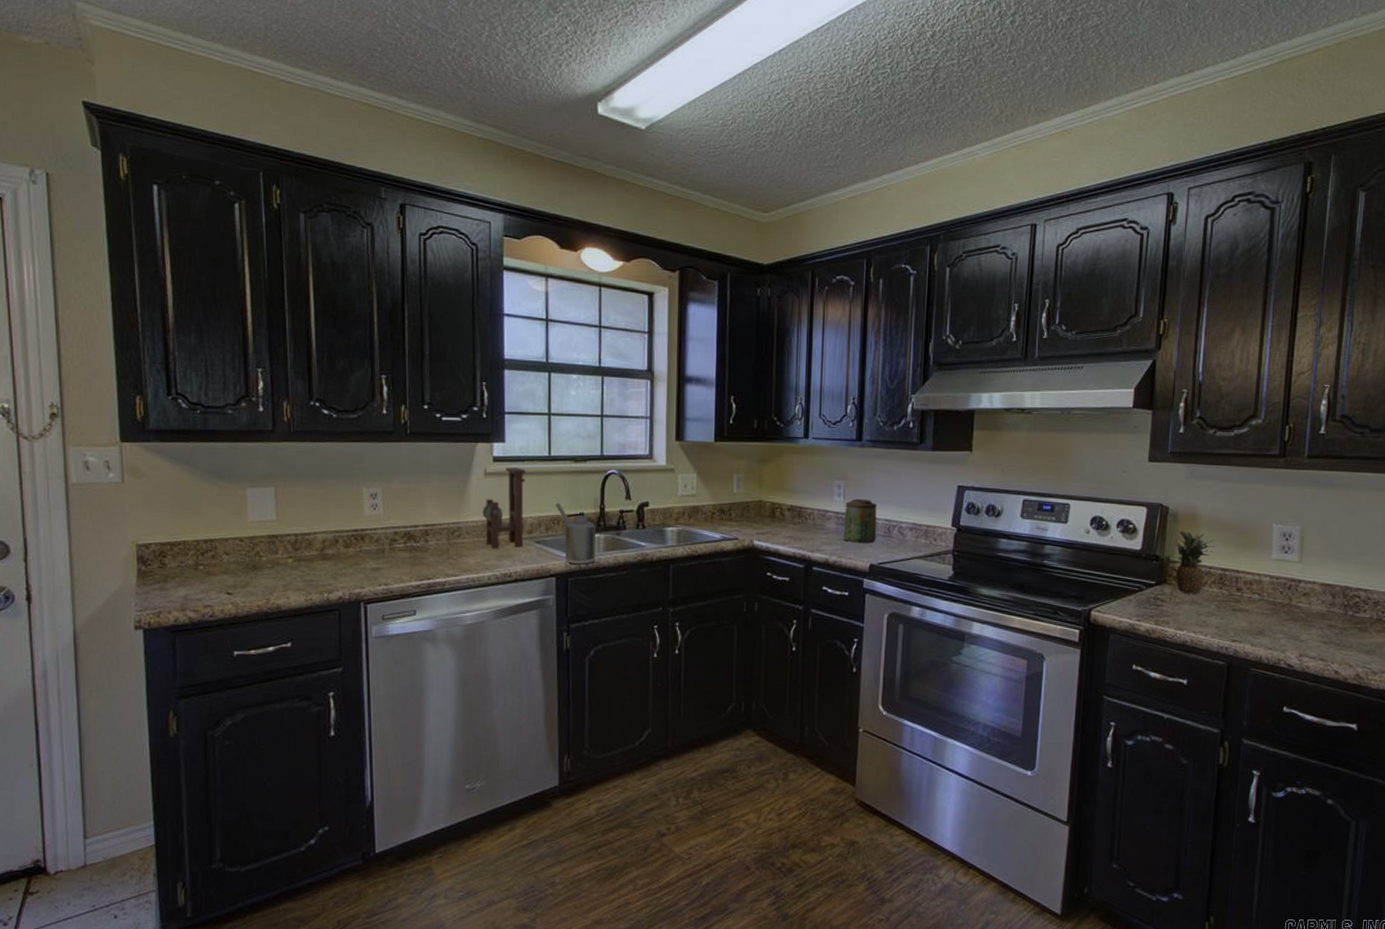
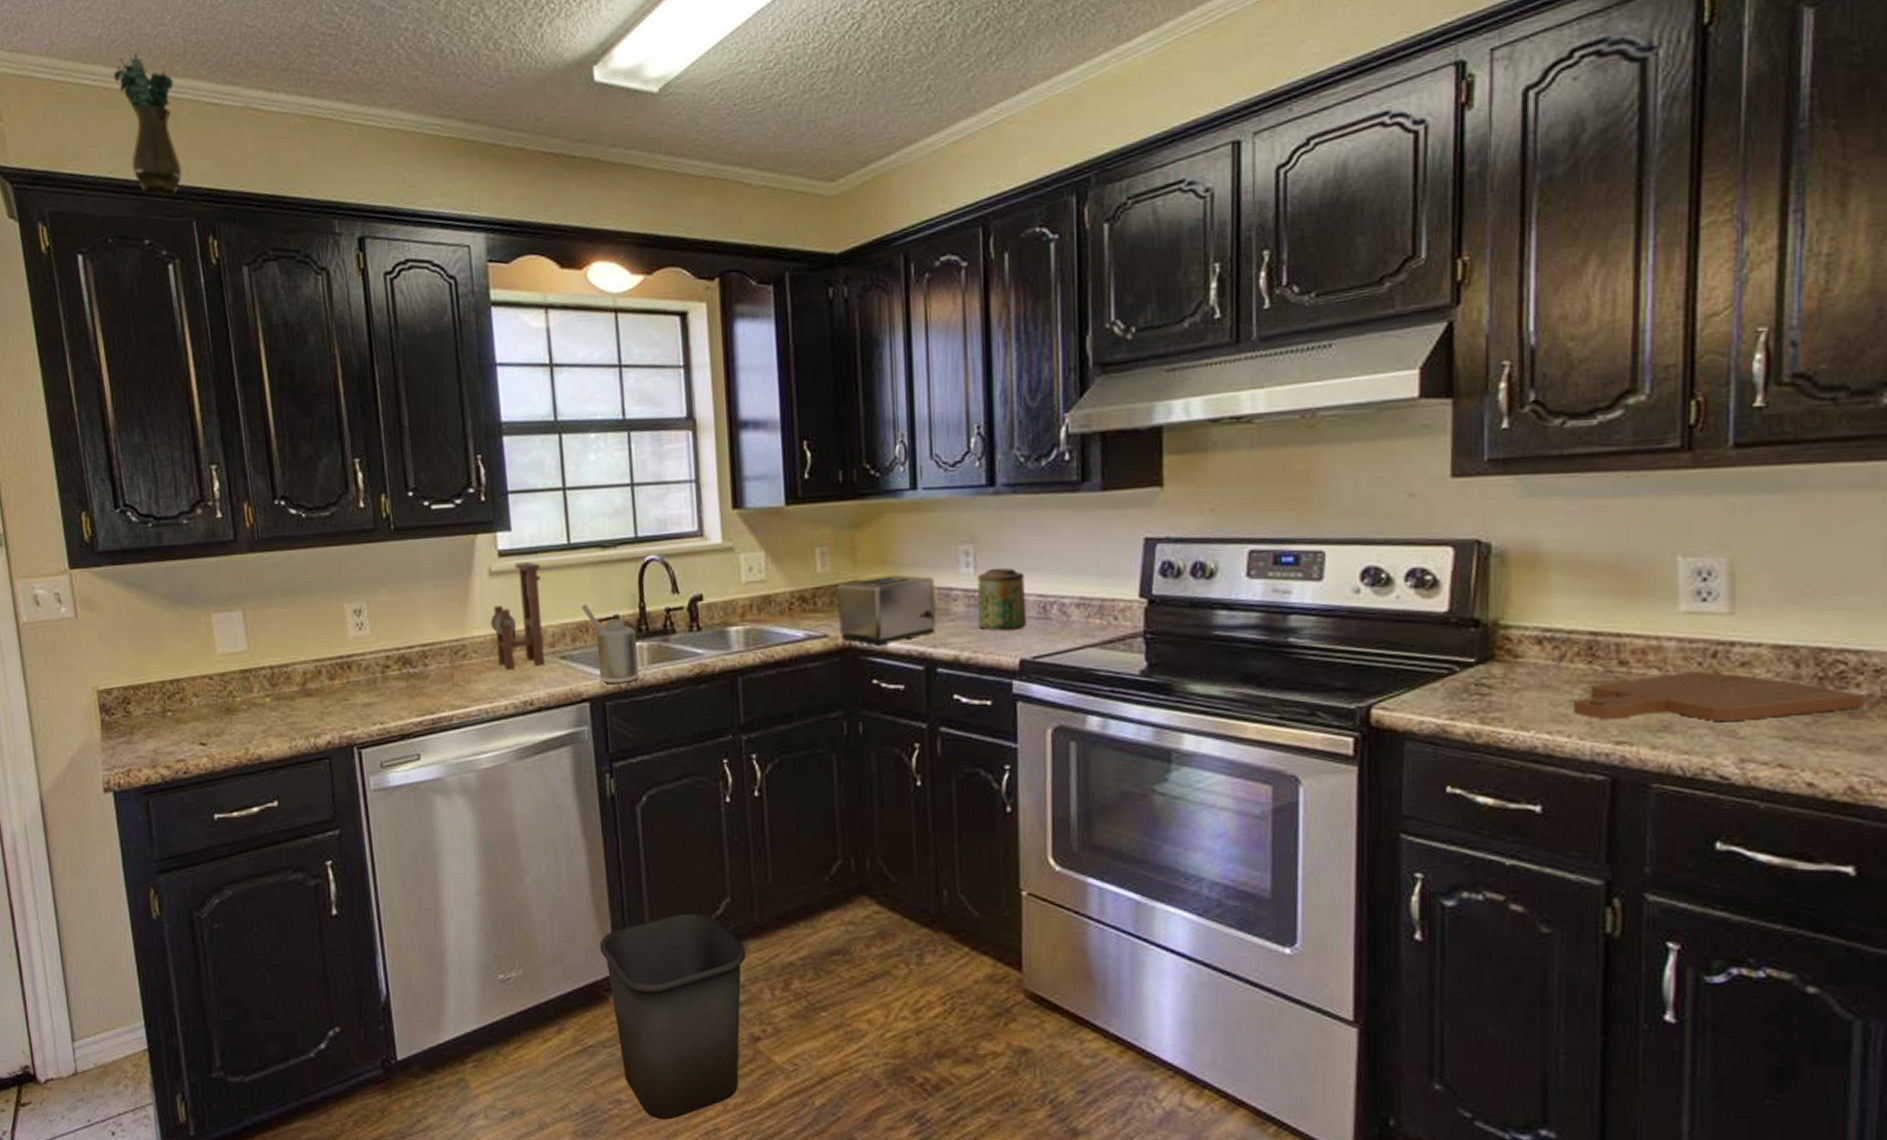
vase: none [200,30,254,149] -> present [114,53,183,197]
waste bin: none [548,739,660,897] -> present [599,912,747,1120]
toaster: none [746,497,816,548] -> present [837,574,936,645]
fruit: present [1174,529,1217,594] -> none [1503,577,1579,675]
cutting board: none [1209,597,1368,631] -> present [1572,671,1864,722]

